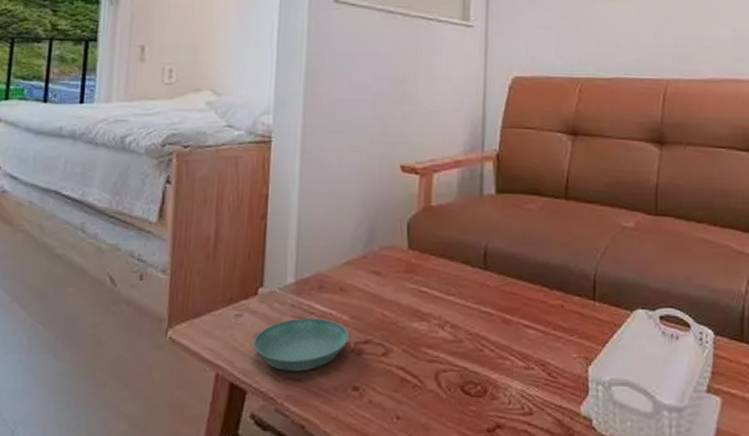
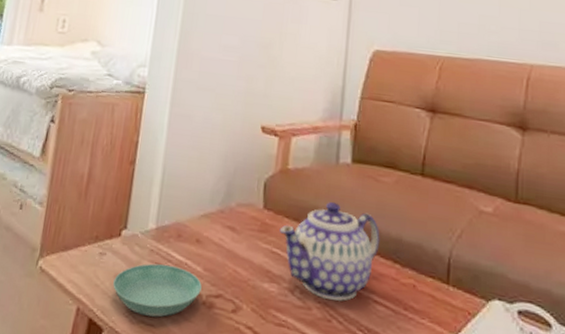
teapot: none [426,234,527,330] -> present [279,201,380,301]

